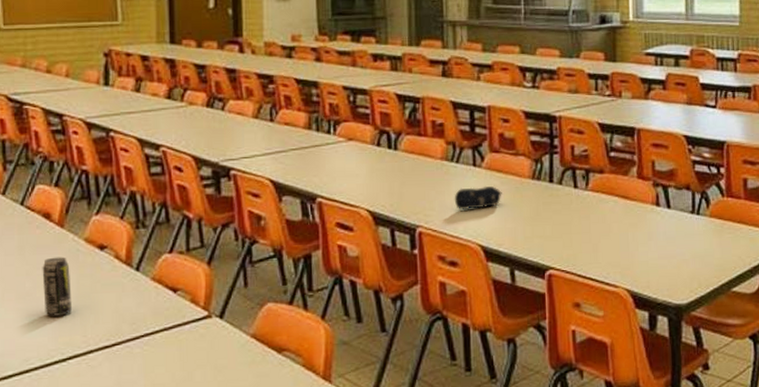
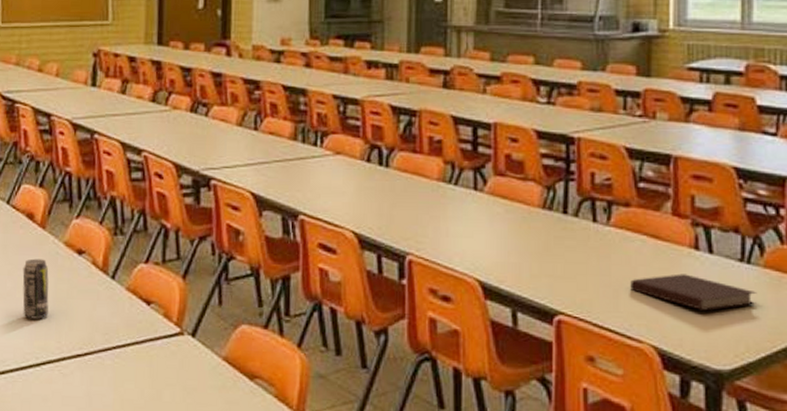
pencil case: present [454,185,502,211] -> none [450,213,506,239]
notebook: none [606,227,706,256] -> present [630,274,758,311]

